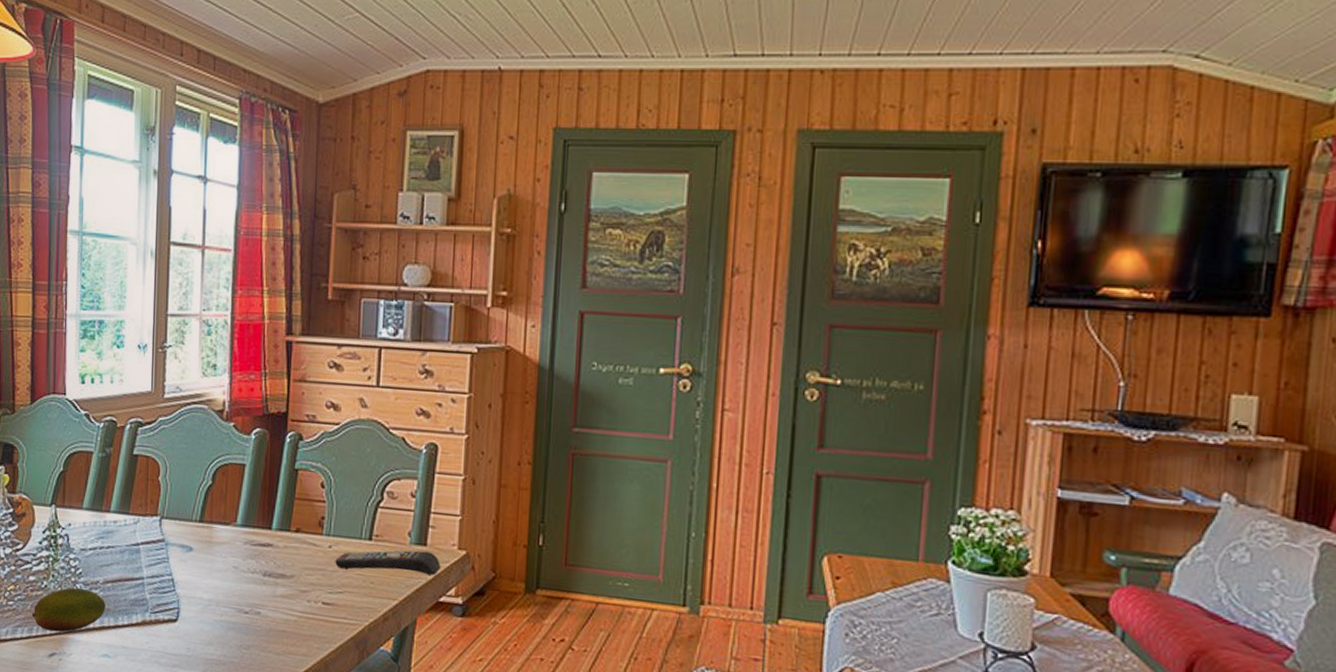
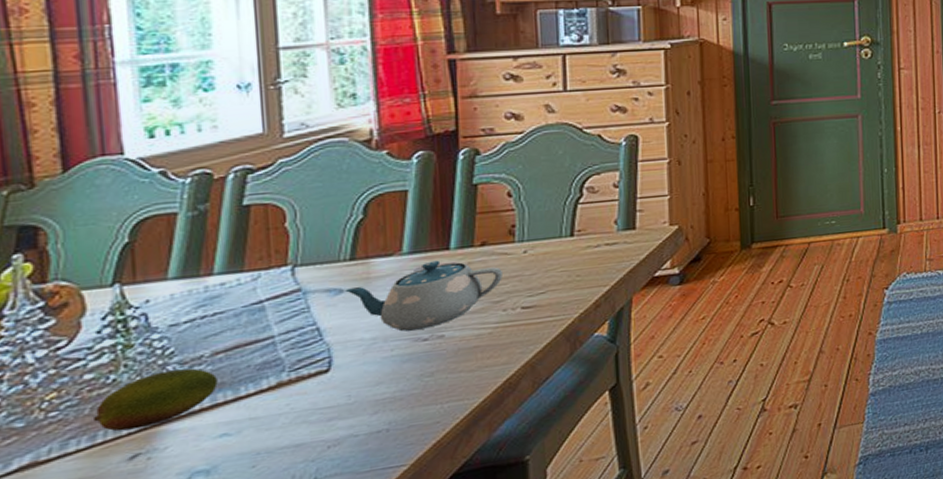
teapot: none [193,537,311,602] -> present [344,260,504,332]
remote control: present [335,550,442,576] -> none [533,234,654,271]

